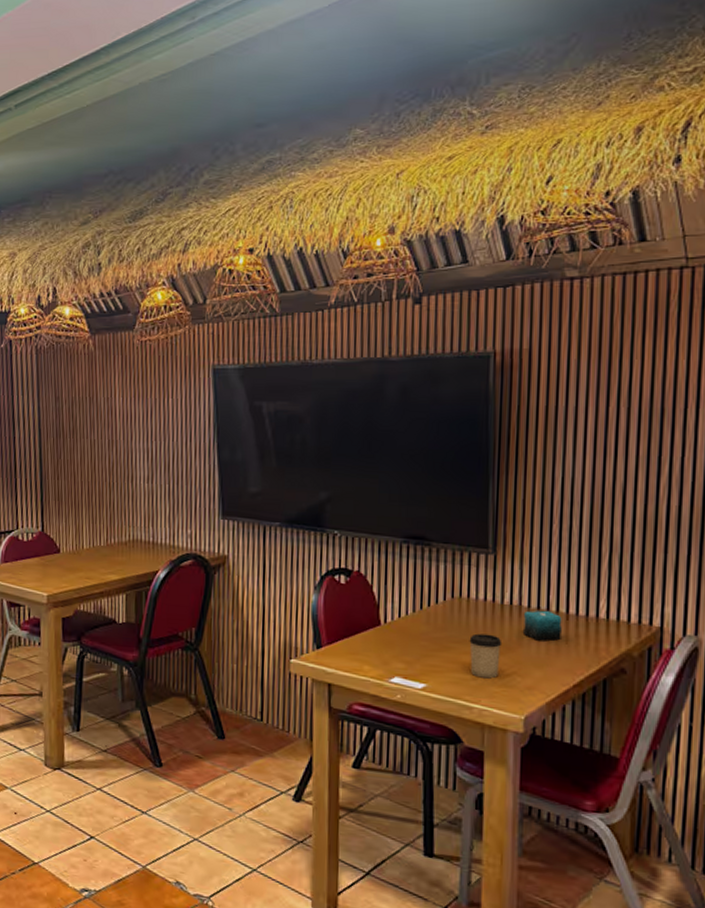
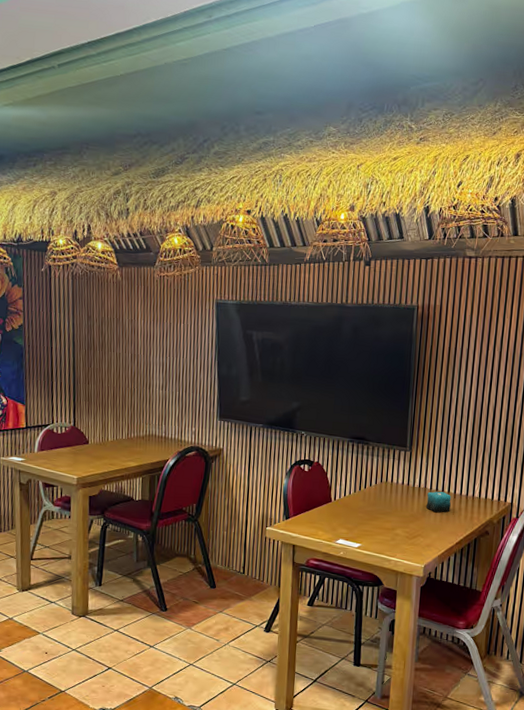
cup: present [469,633,502,679] -> none [391,507,413,540]

